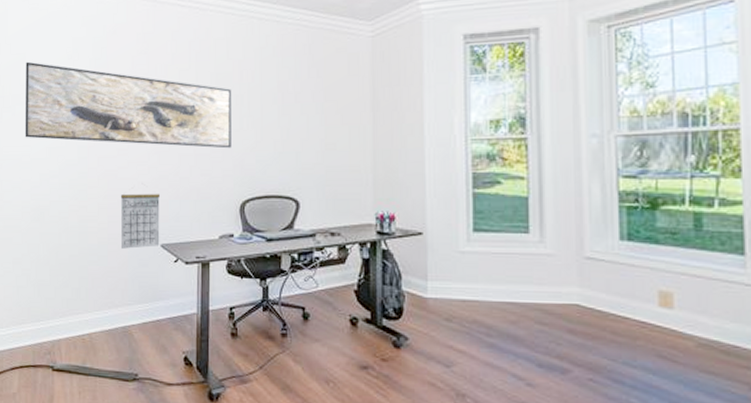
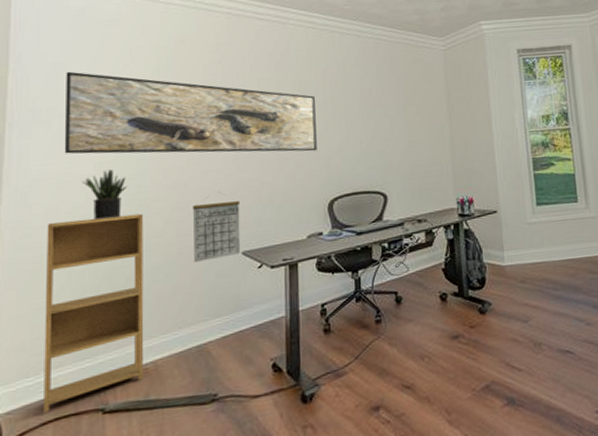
shelving unit: none [12,197,82,360] -> present [44,213,144,413]
potted plant: none [37,154,71,200] -> present [82,169,128,220]

